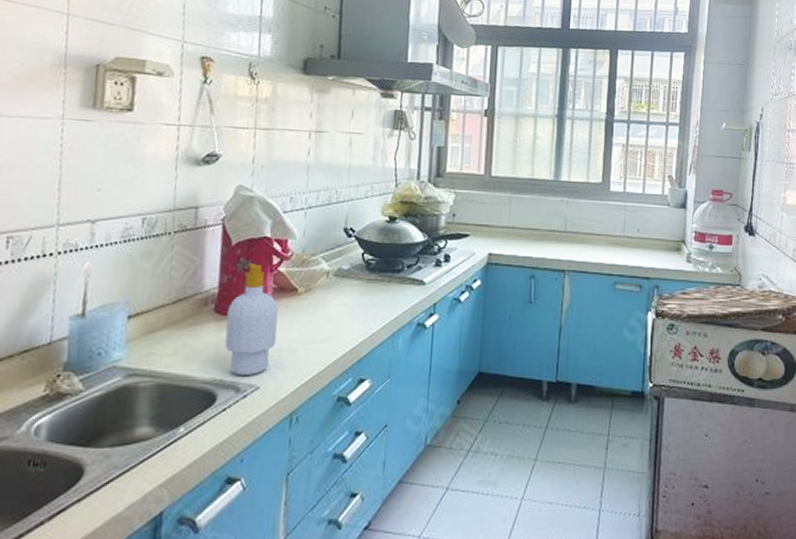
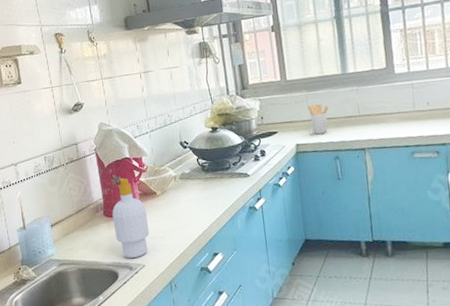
utensil holder: none [509,209,533,246] -> present [307,103,329,135]

